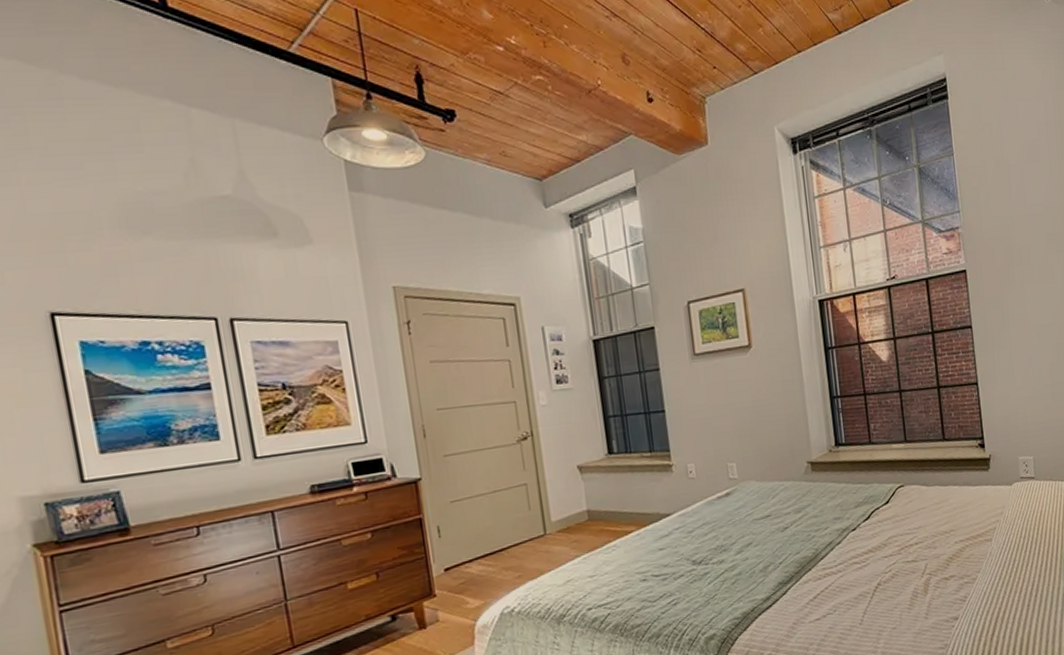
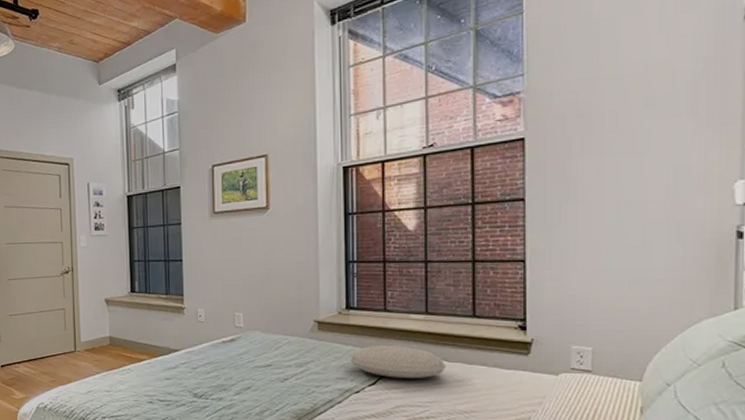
cushion: none [844,476,926,510] -> present [350,345,445,378]

